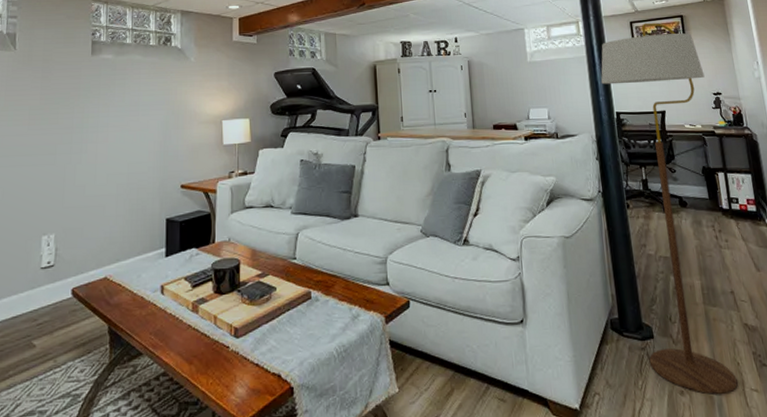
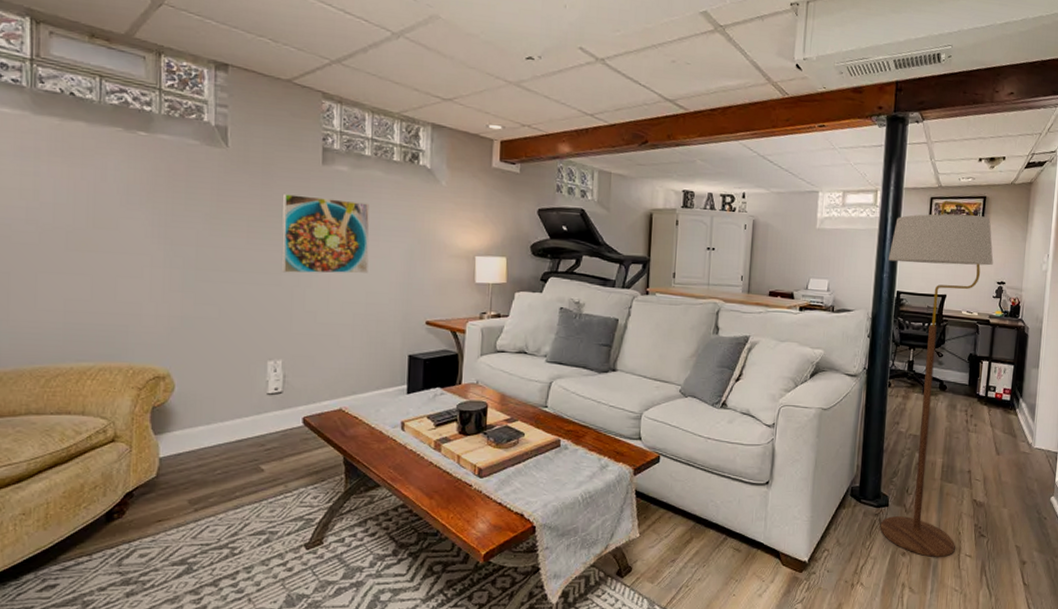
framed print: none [56,83,131,153] -> present [281,194,370,274]

